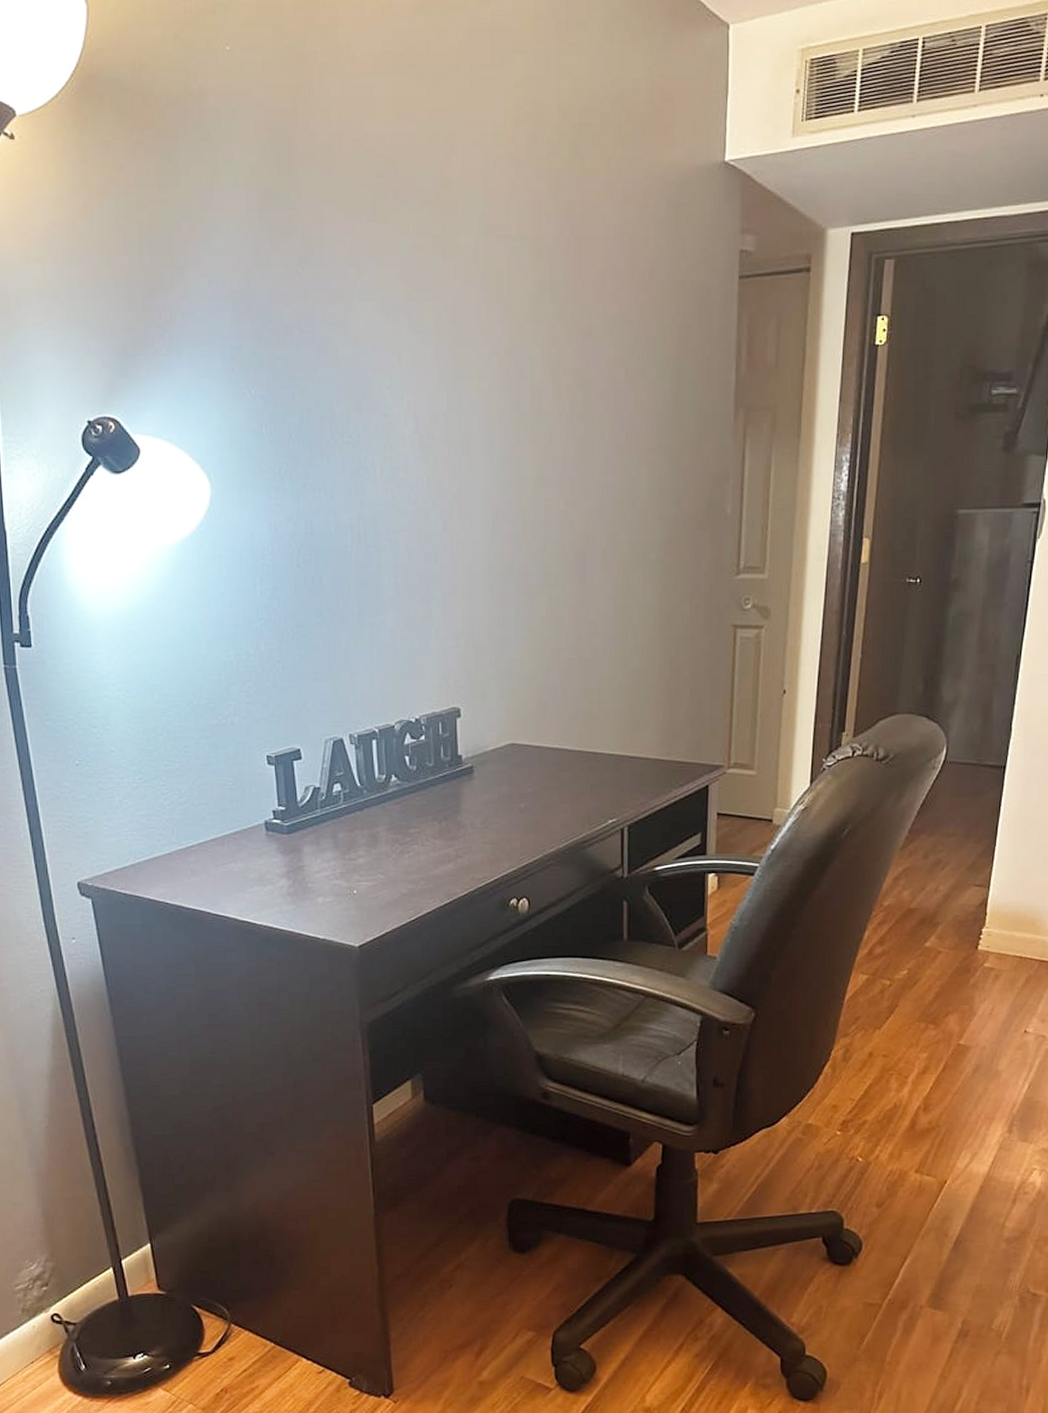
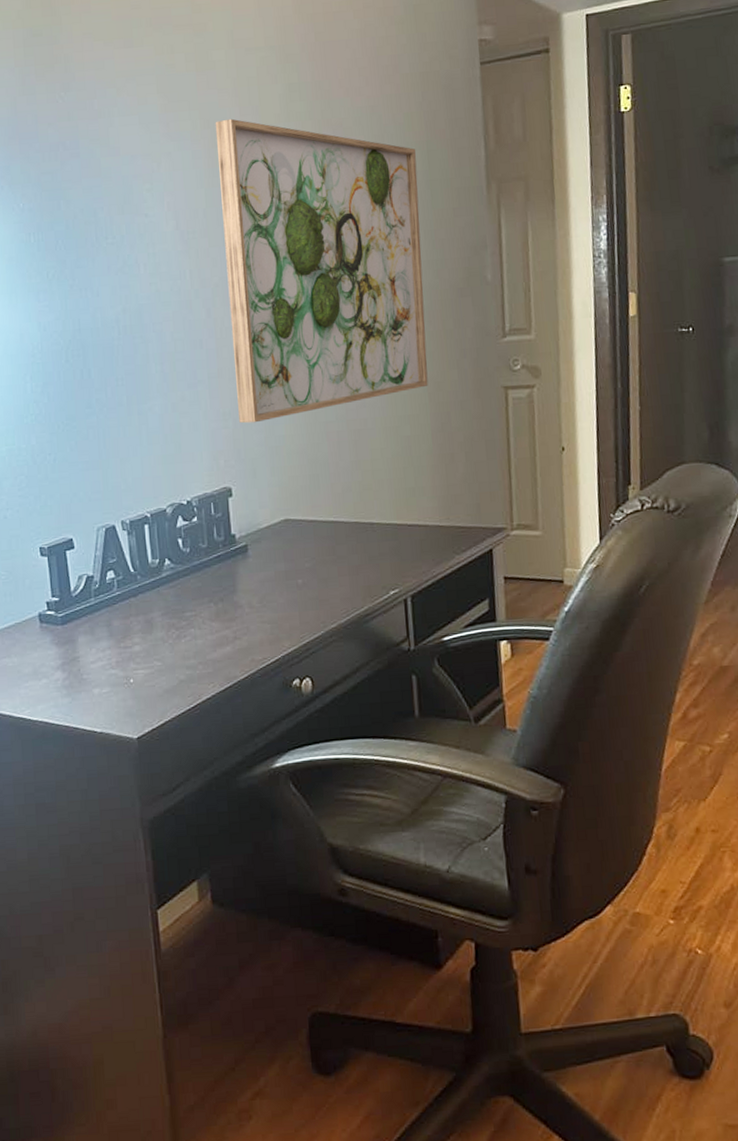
wall art: none [460,314,666,644] -> present [215,118,428,424]

